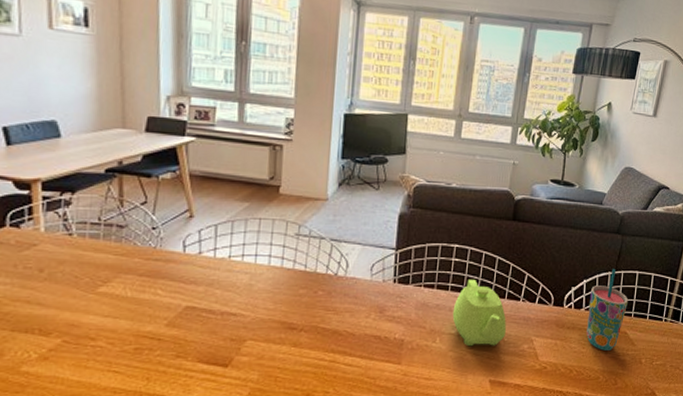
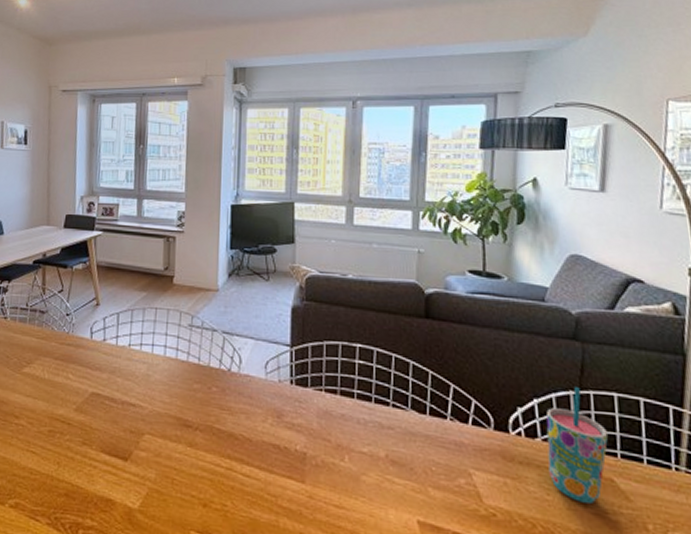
teapot: present [452,280,506,347] -> none [361,387,432,476]

